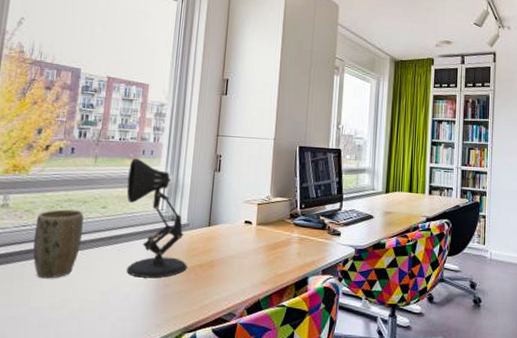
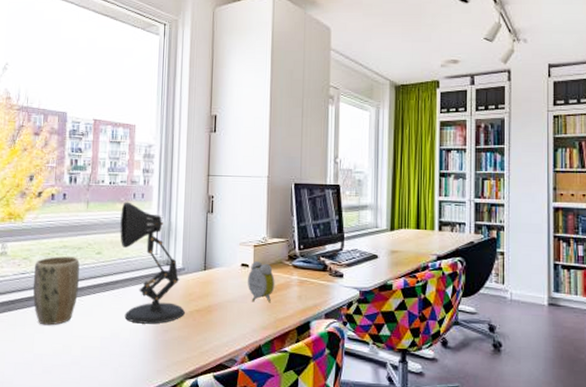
alarm clock: none [250,219,276,259] -> present [248,261,275,303]

